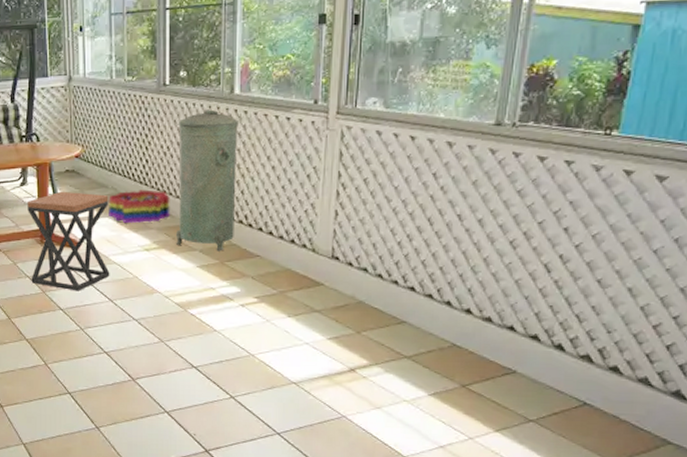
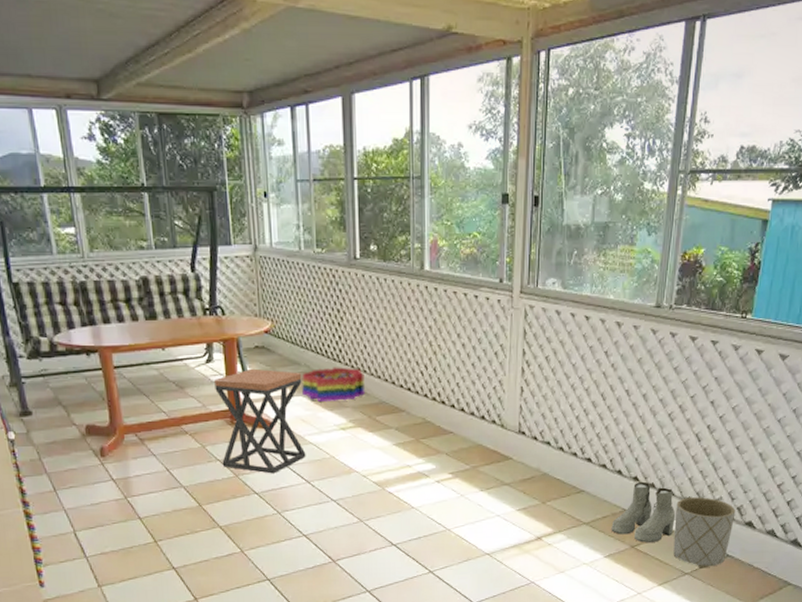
trash can: present [176,109,238,251] -> none [370,285,429,429]
boots: none [437,314,518,383] -> present [611,481,676,543]
planter: none [514,335,596,416] -> present [673,497,736,569]

